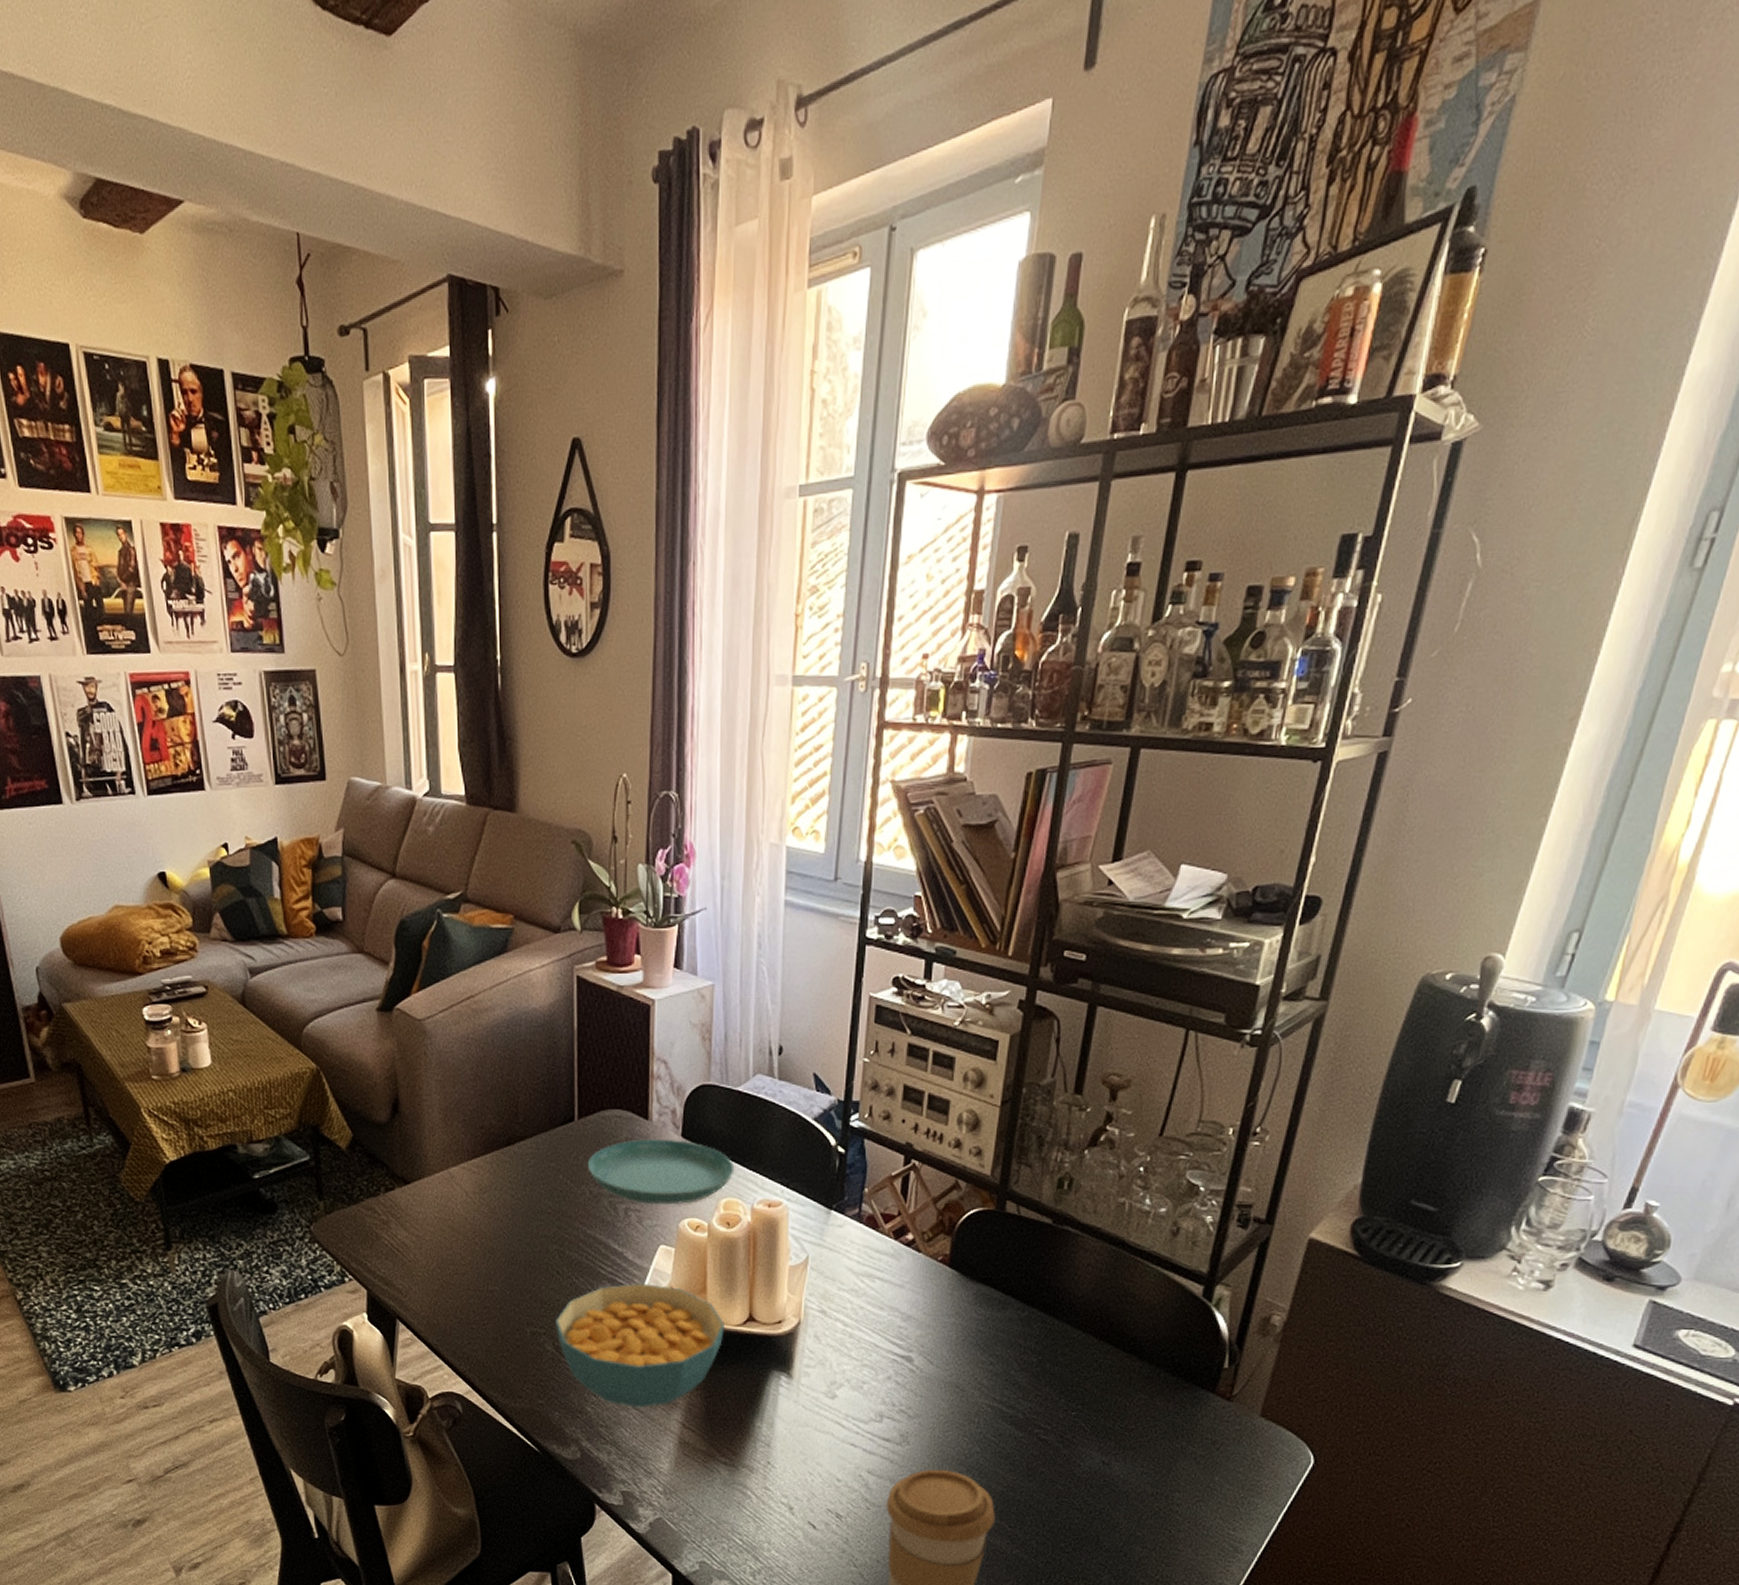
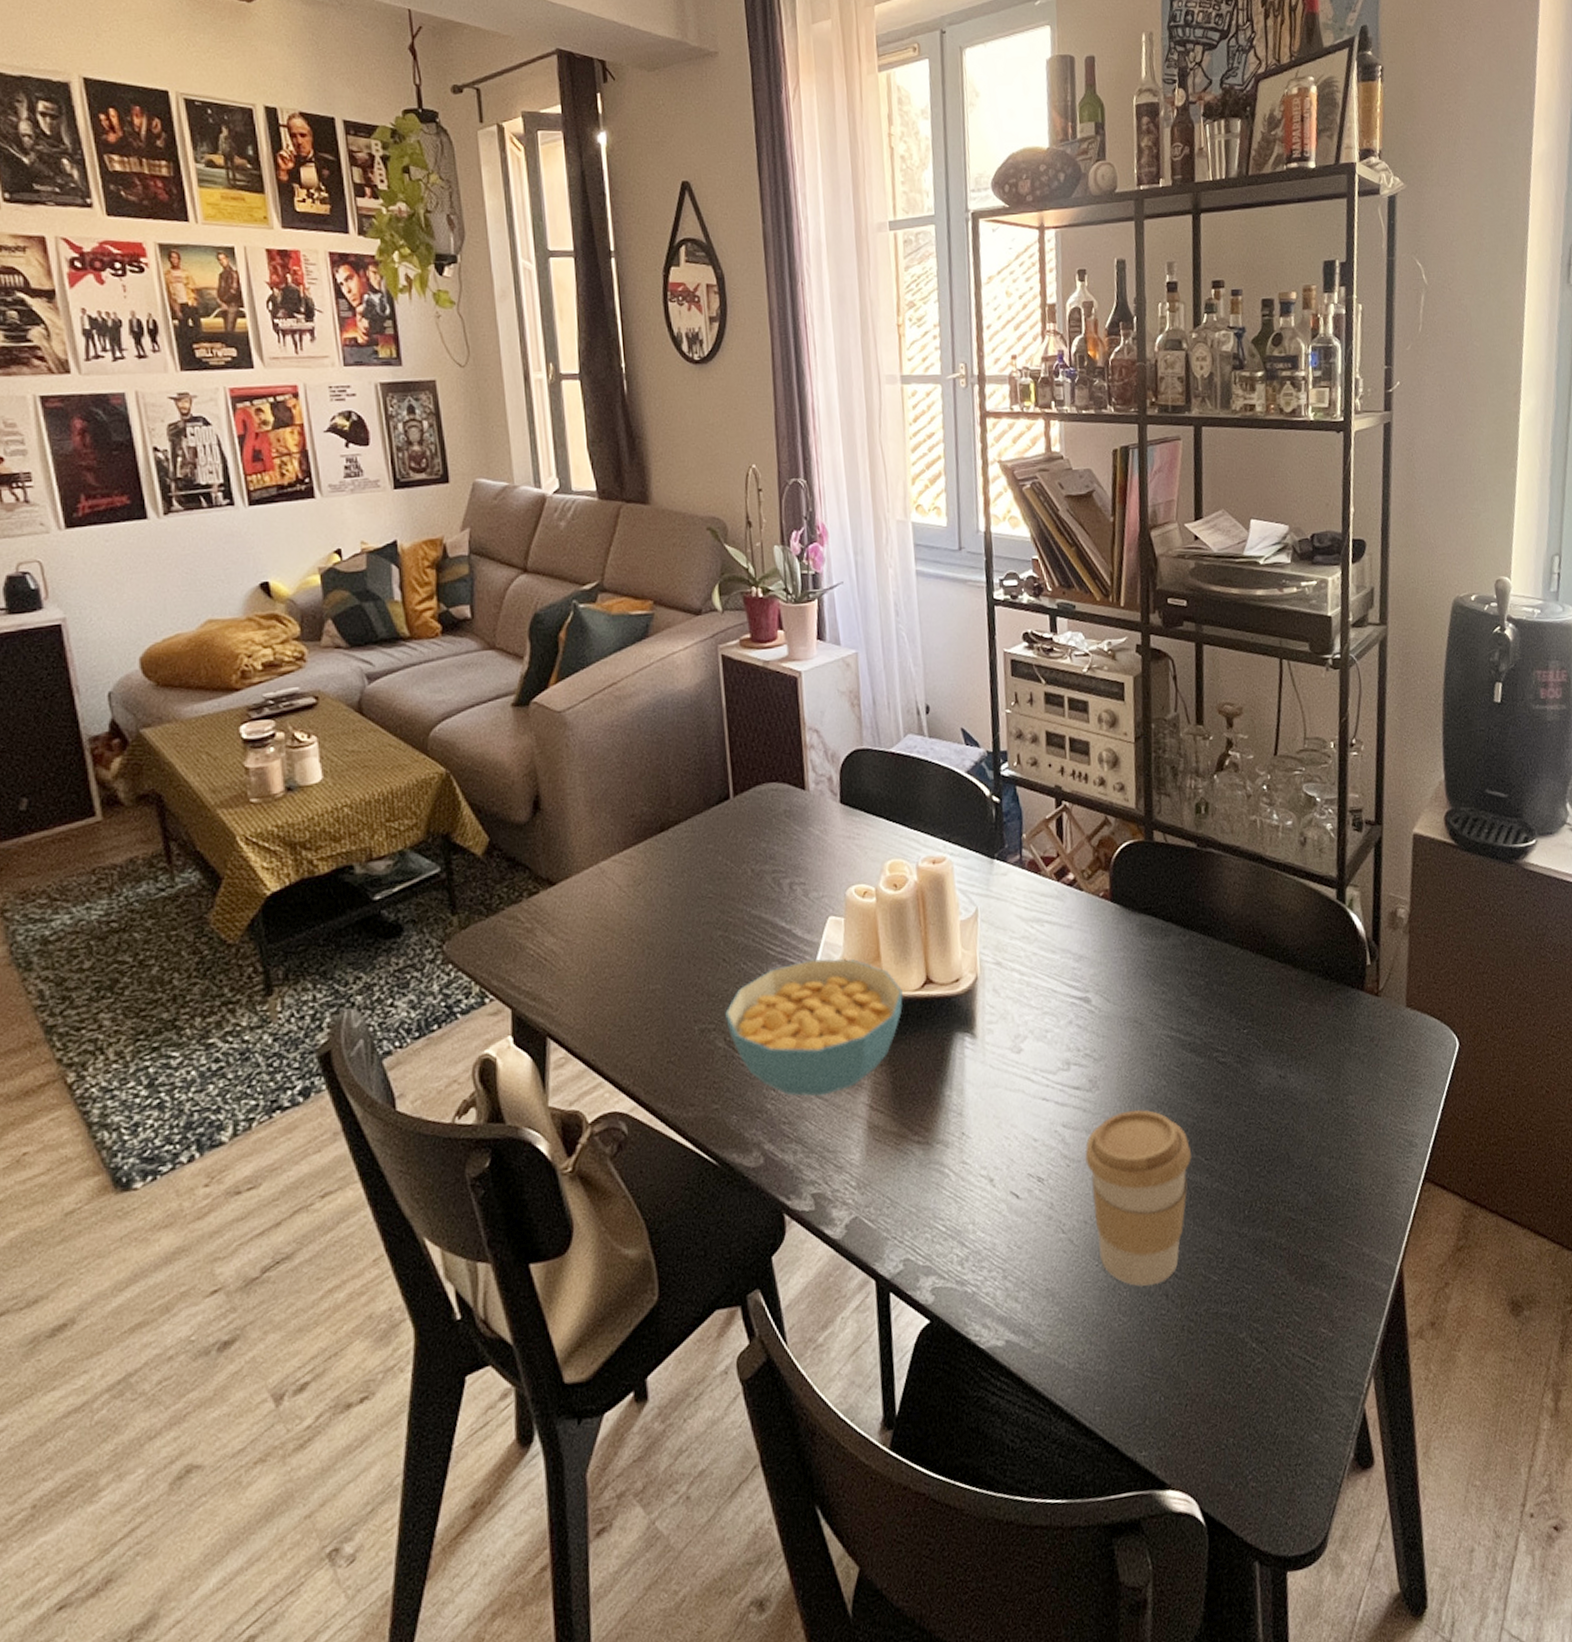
saucer: present [587,1138,735,1205] -> none [746,806,896,876]

